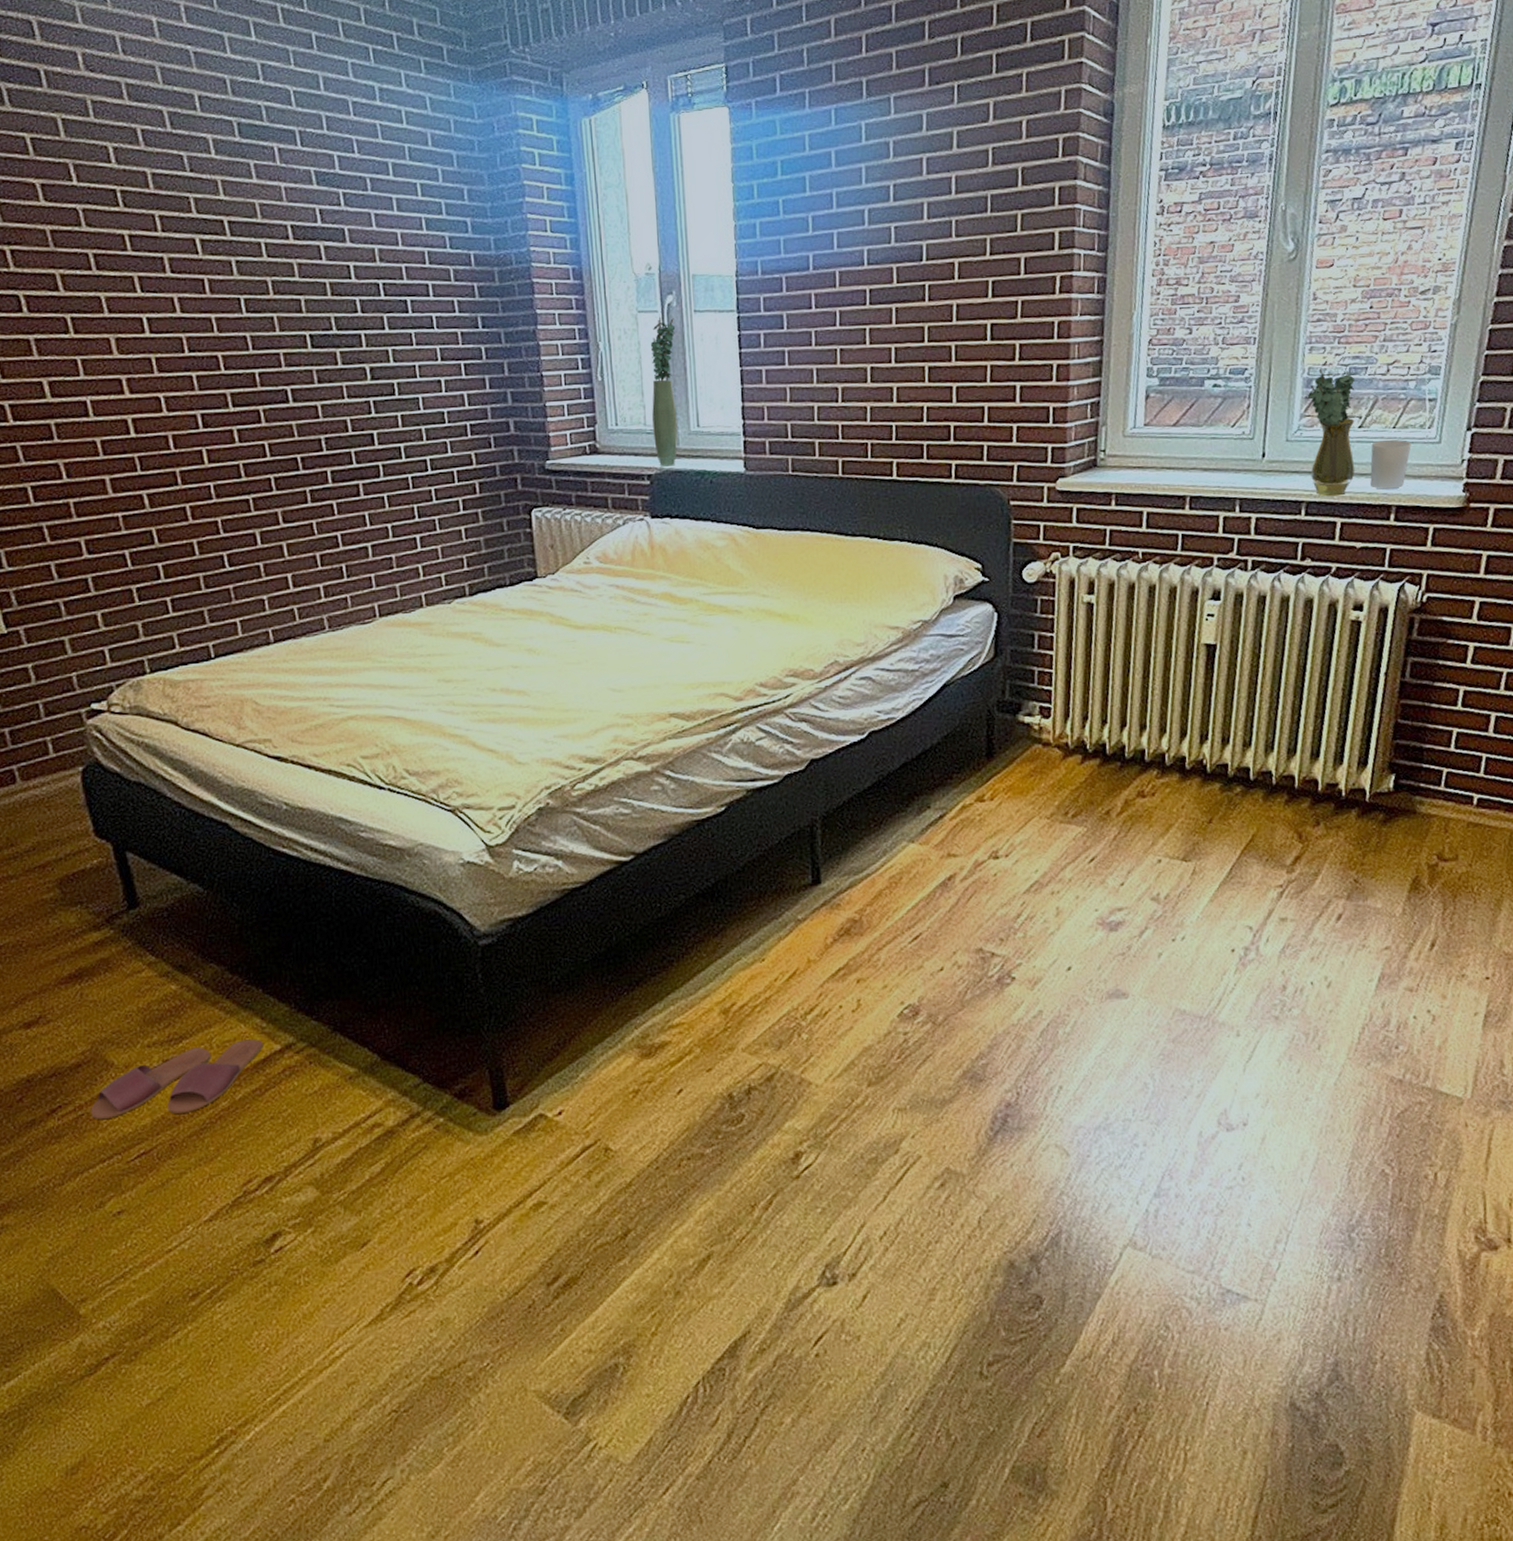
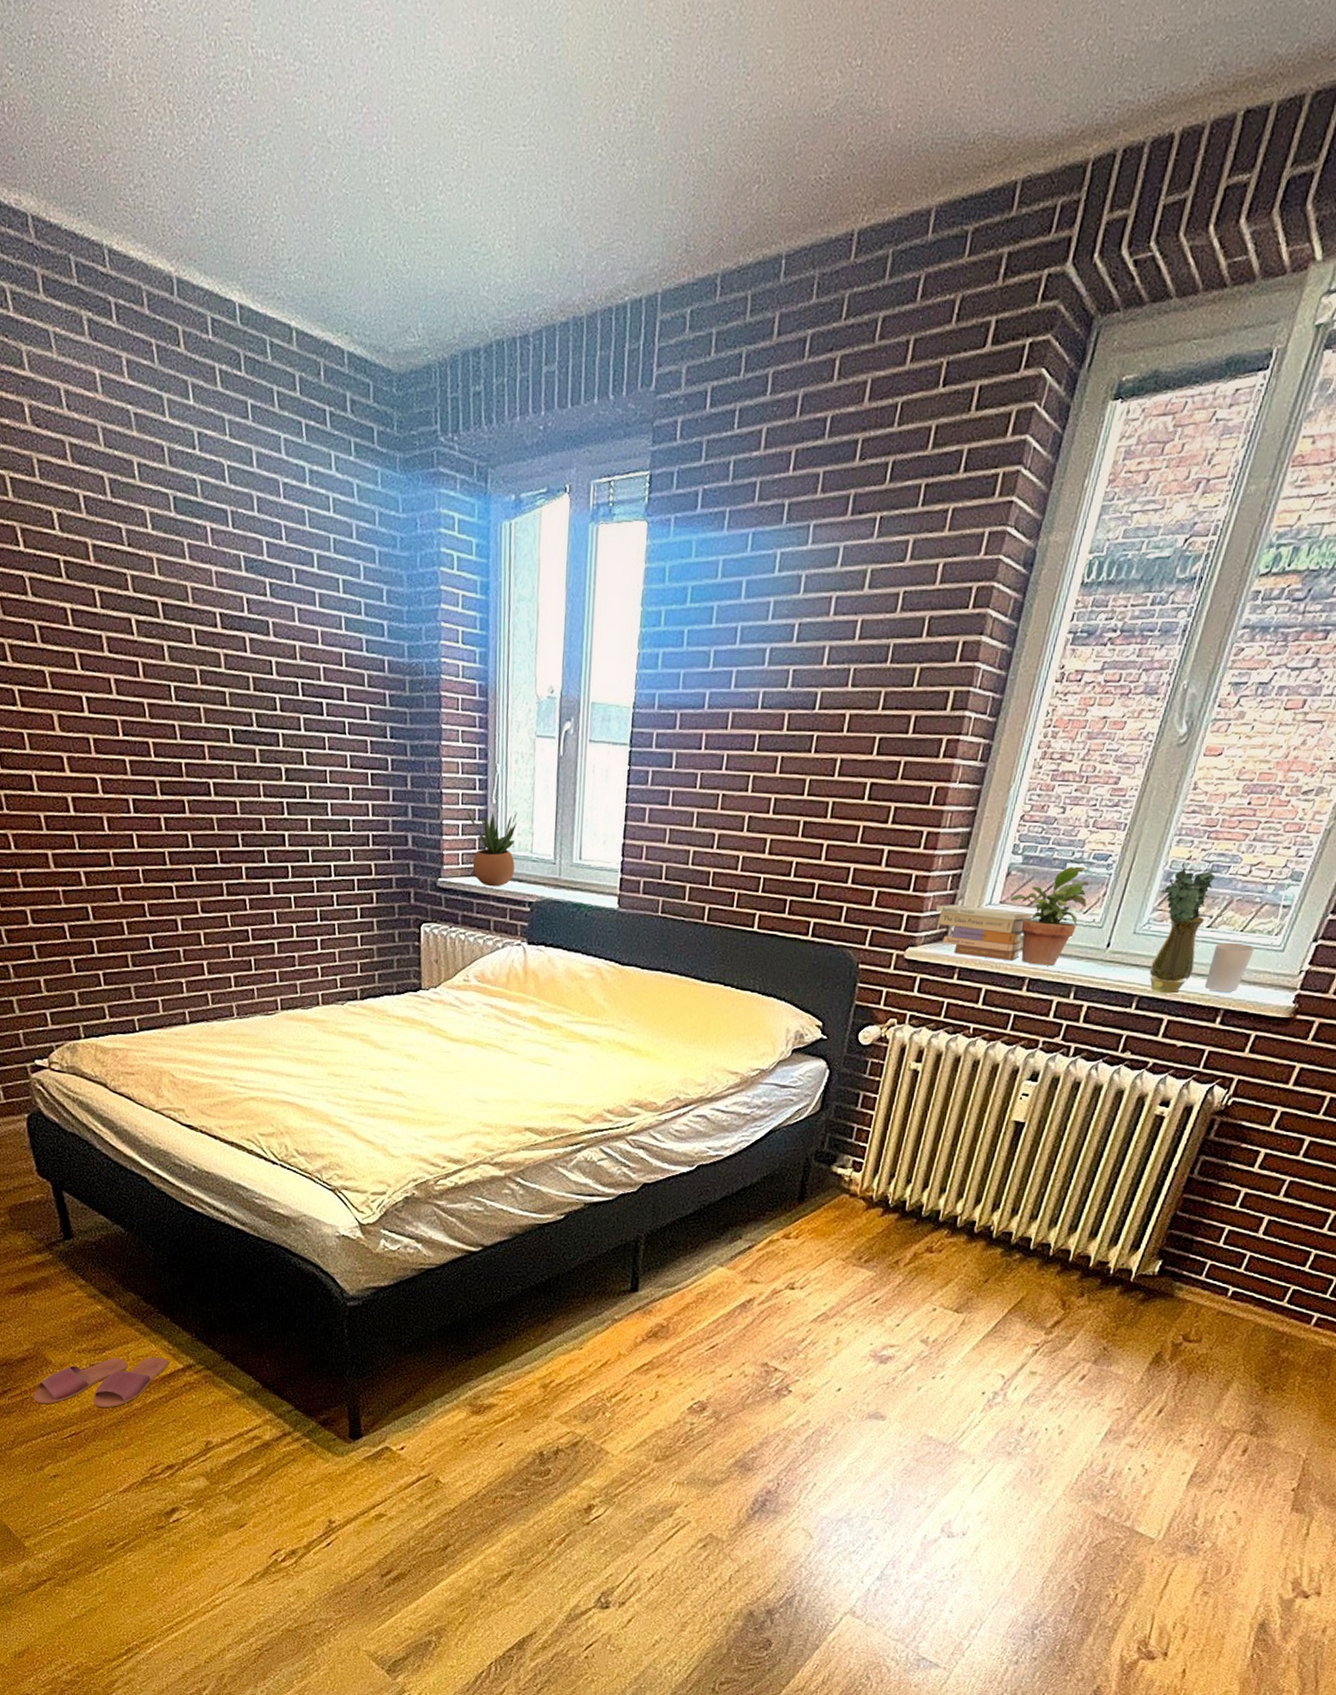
potted plant: none [570,387,629,464] -> present [466,811,518,887]
vase: present [650,316,678,467] -> none [538,743,570,896]
books: none [1080,431,1180,482] -> present [936,904,1033,962]
potted plant: none [1153,382,1233,483] -> present [1010,866,1088,966]

